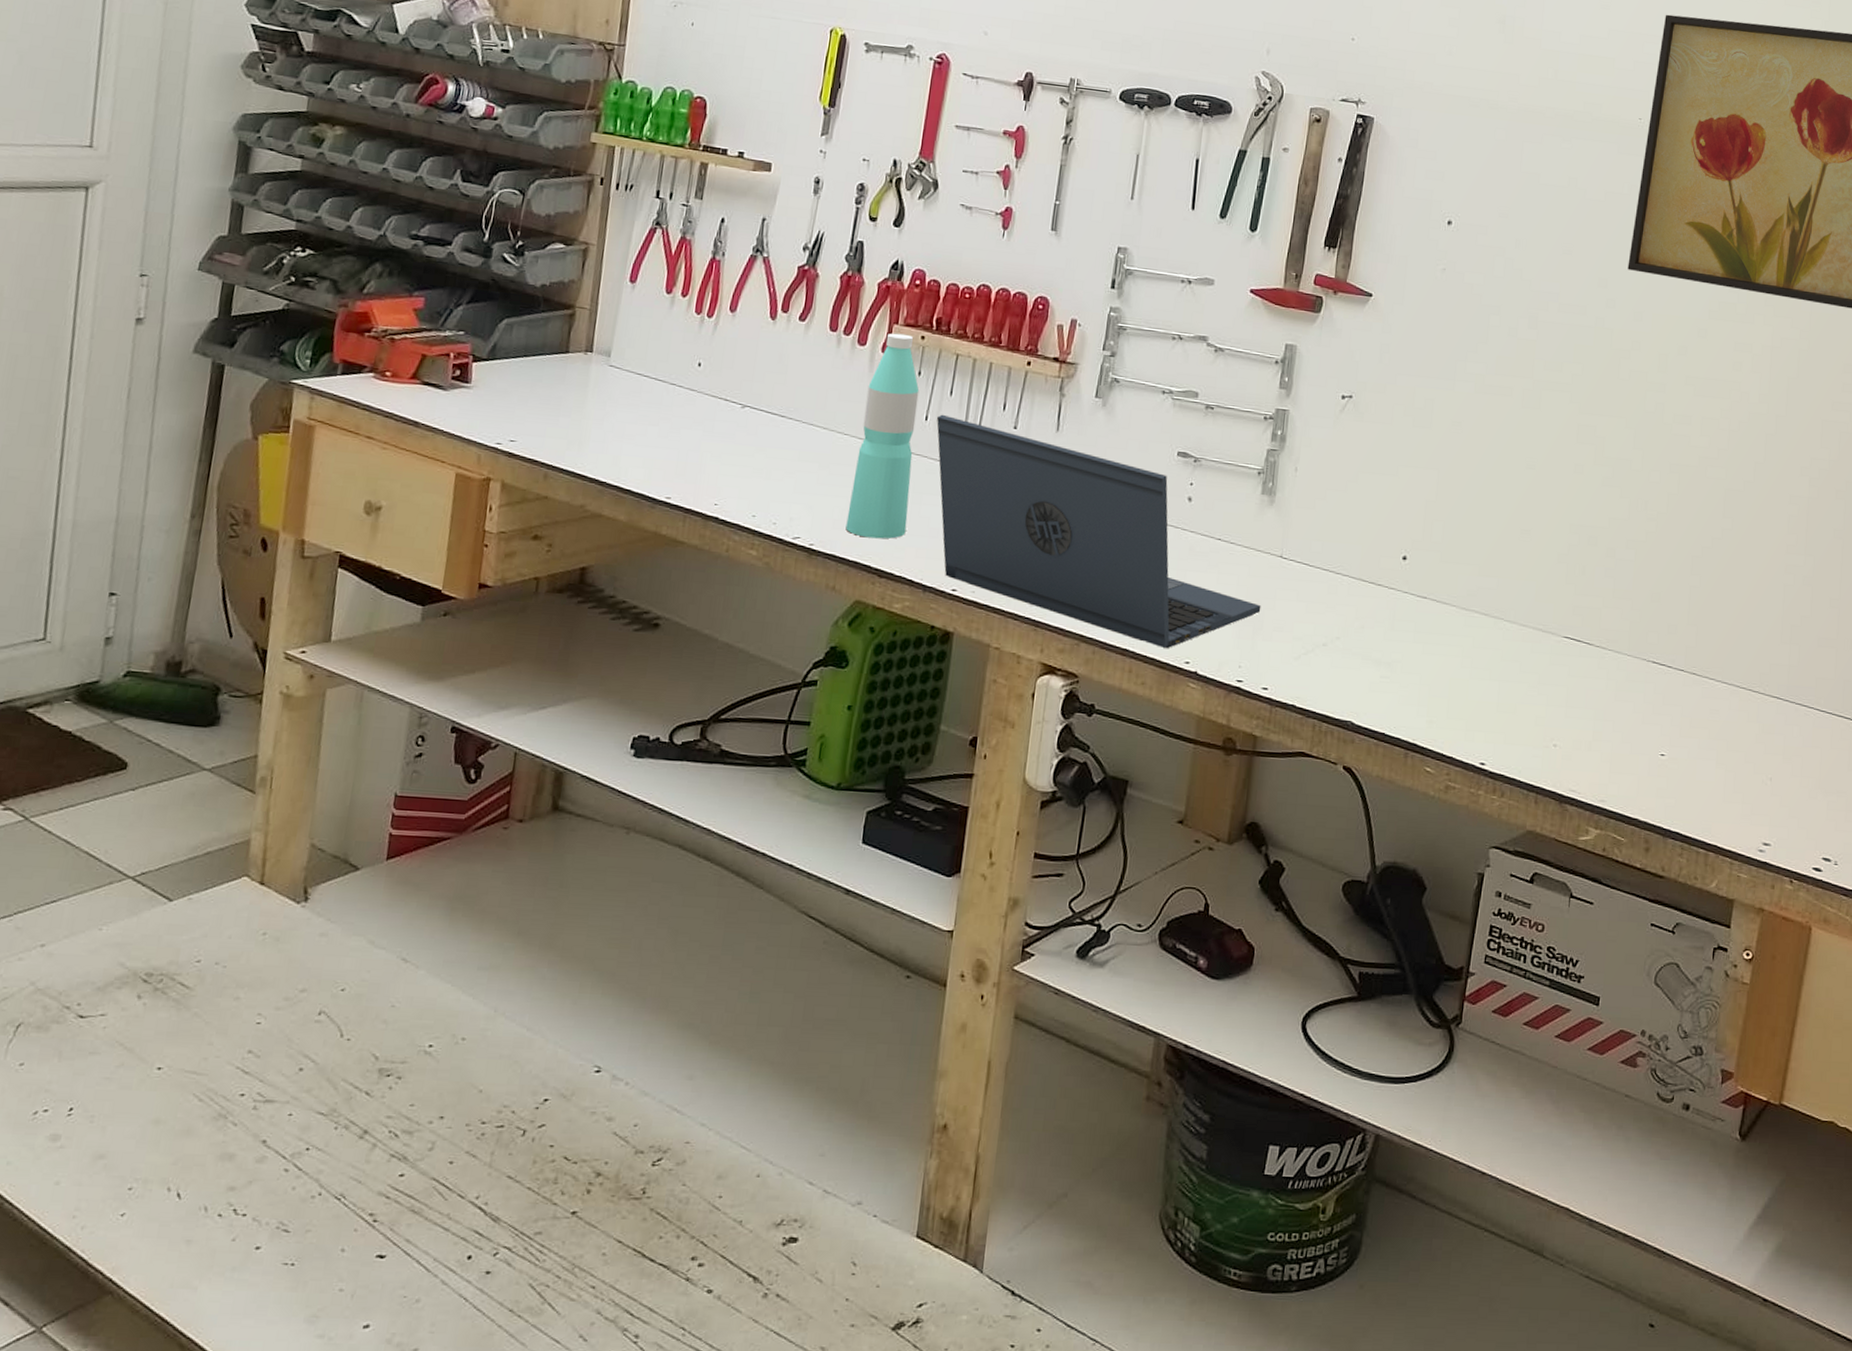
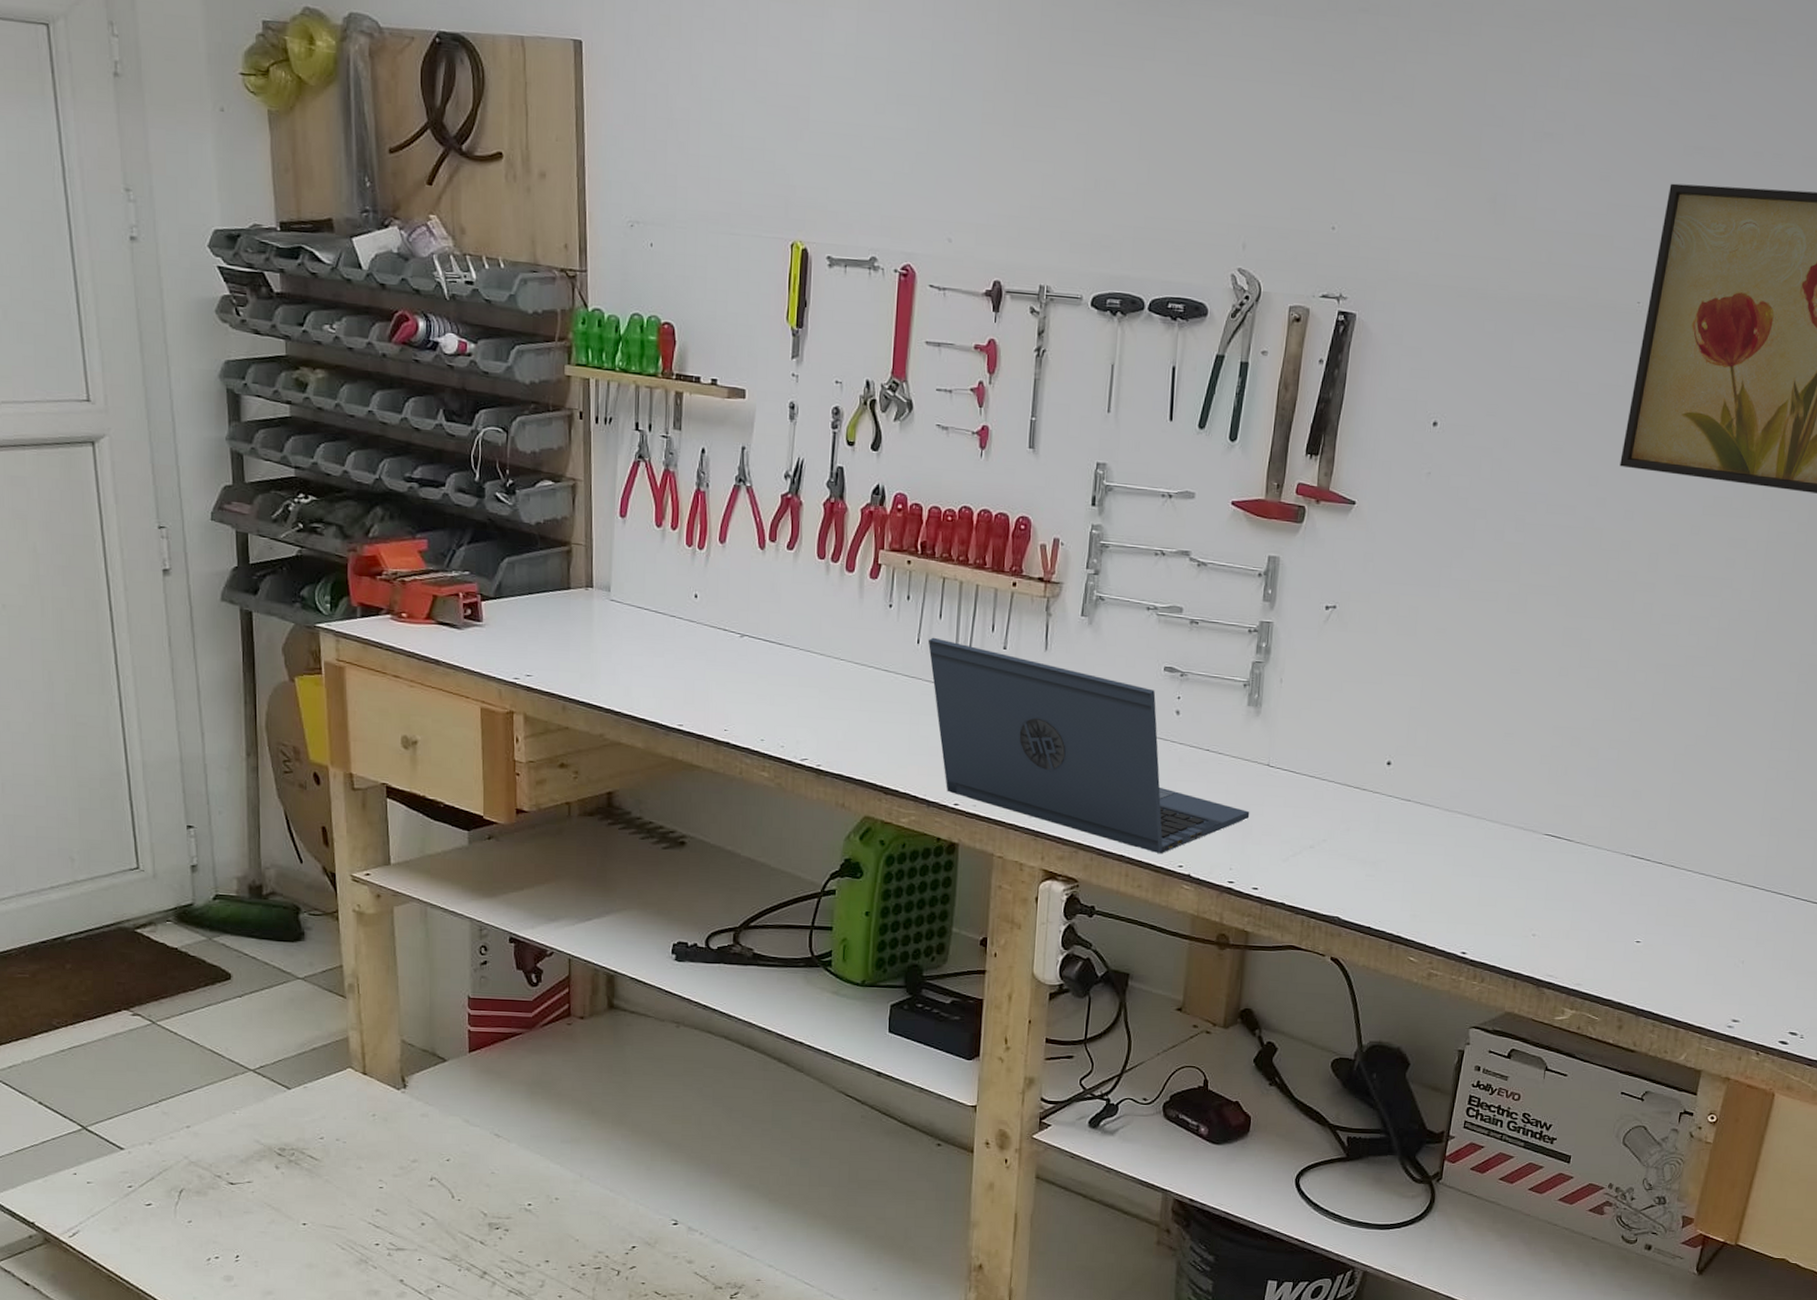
water bottle: present [846,333,920,539] -> none [850,558,910,759]

